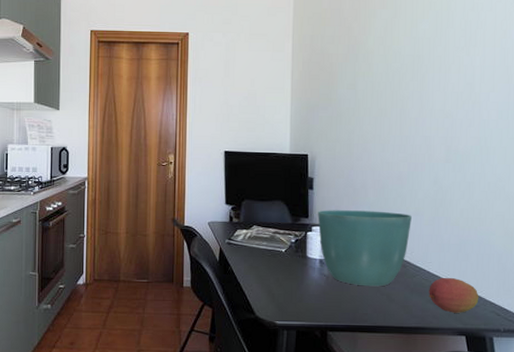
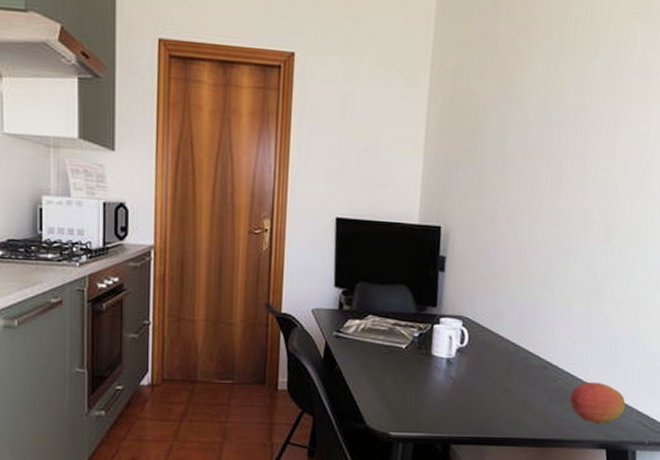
flower pot: present [318,210,412,287] -> none [448,297,559,392]

